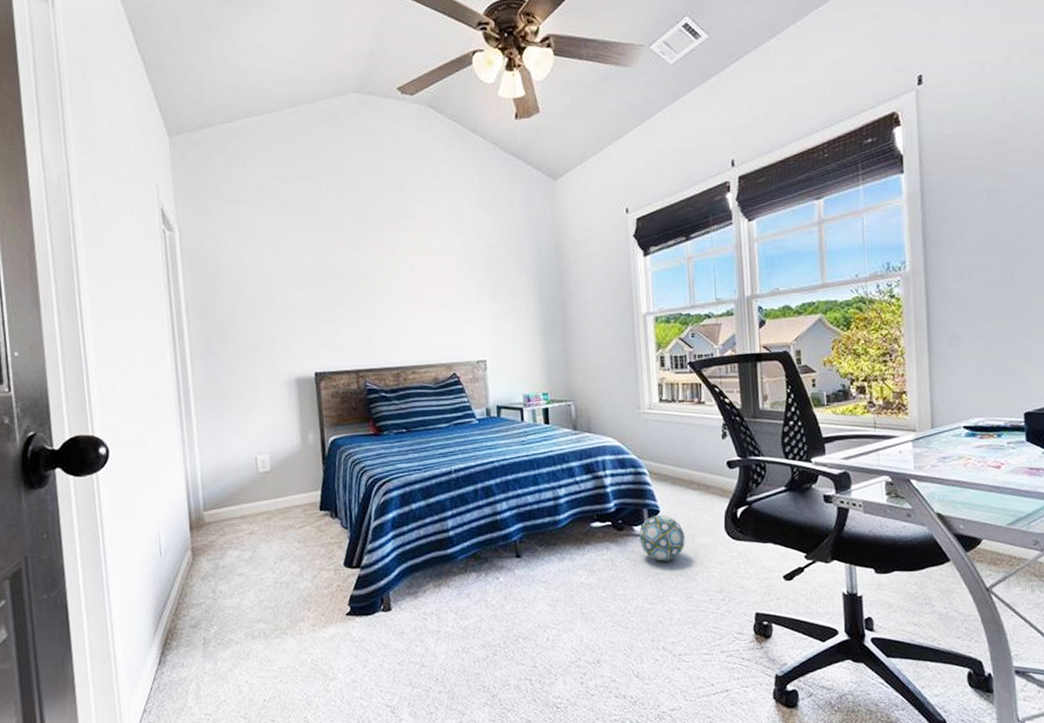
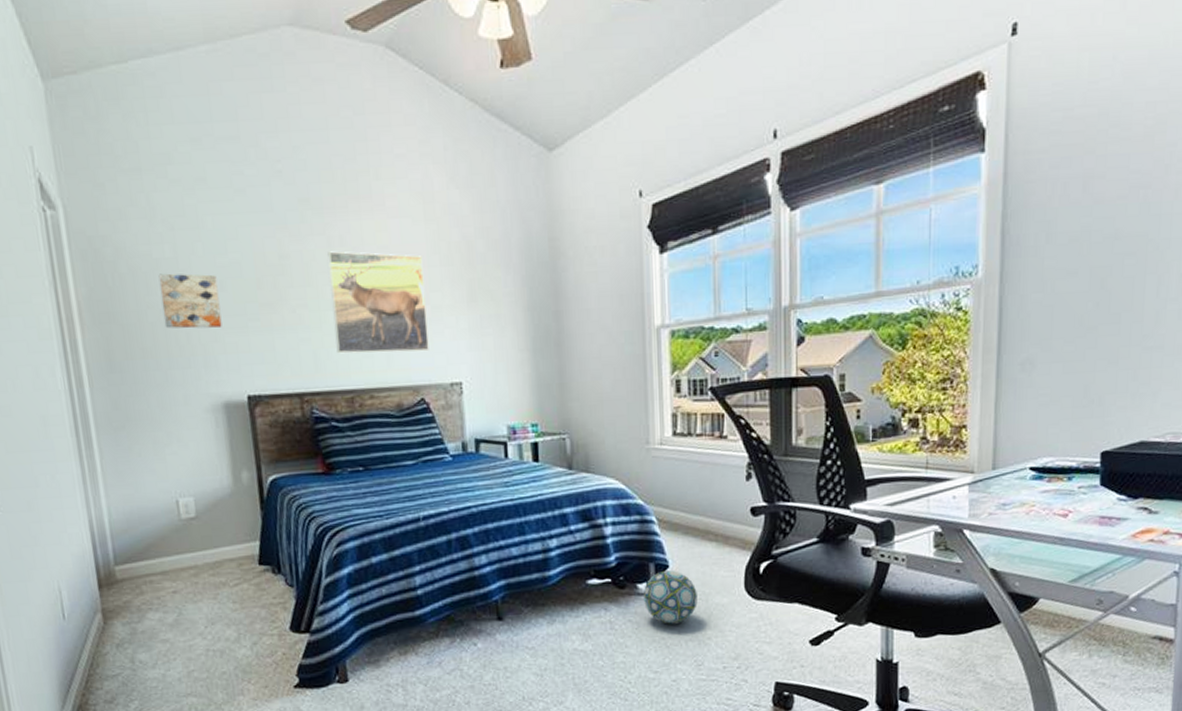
wall art: none [249,278,297,320] -> present [158,273,222,329]
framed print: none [380,258,460,339] -> present [327,251,429,354]

